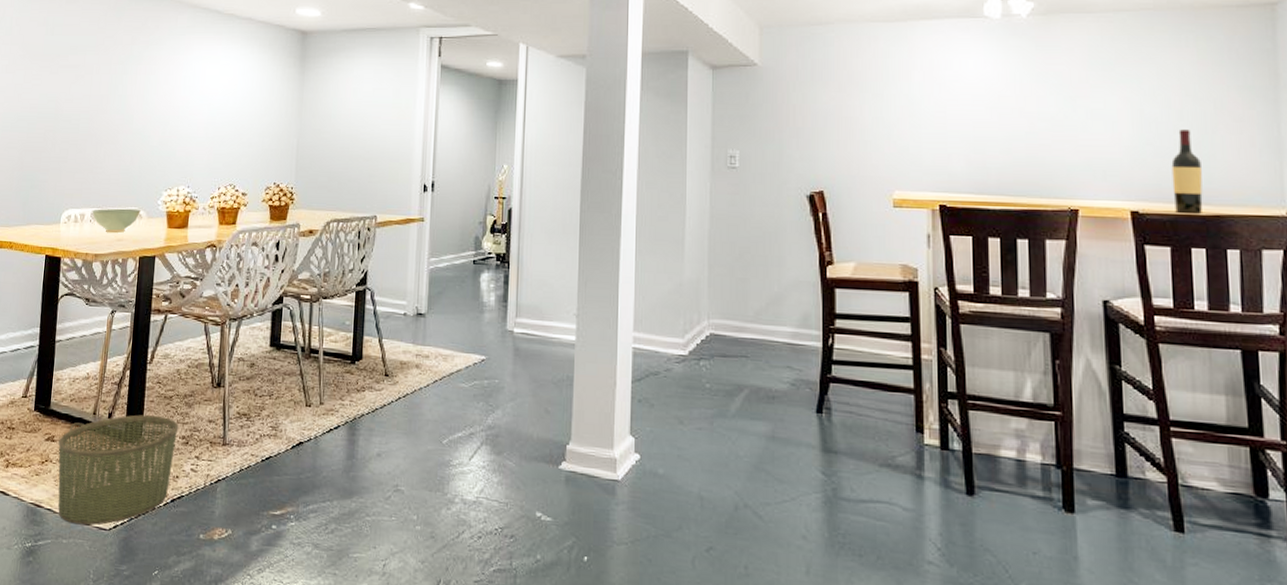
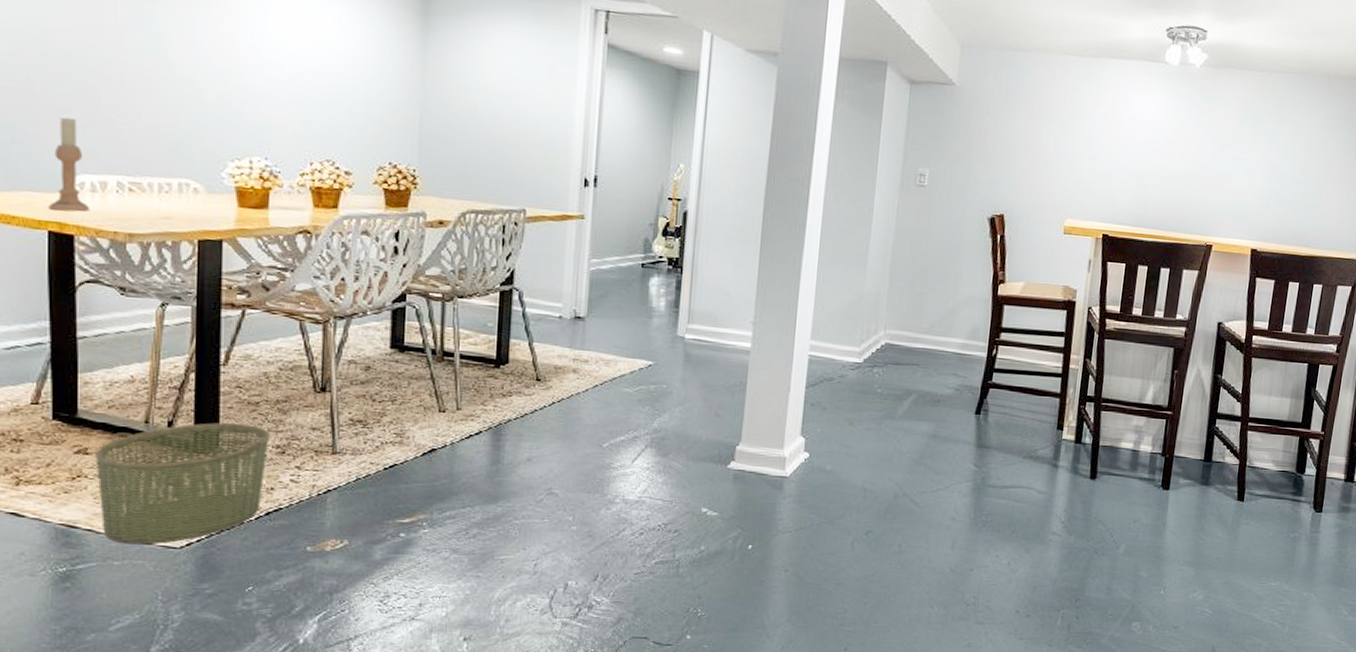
candlestick: none [47,166,73,239] -> present [48,117,90,212]
bowl: present [92,208,141,233] -> none [118,177,196,209]
wine bottle: present [1171,129,1203,215] -> none [1283,182,1310,255]

